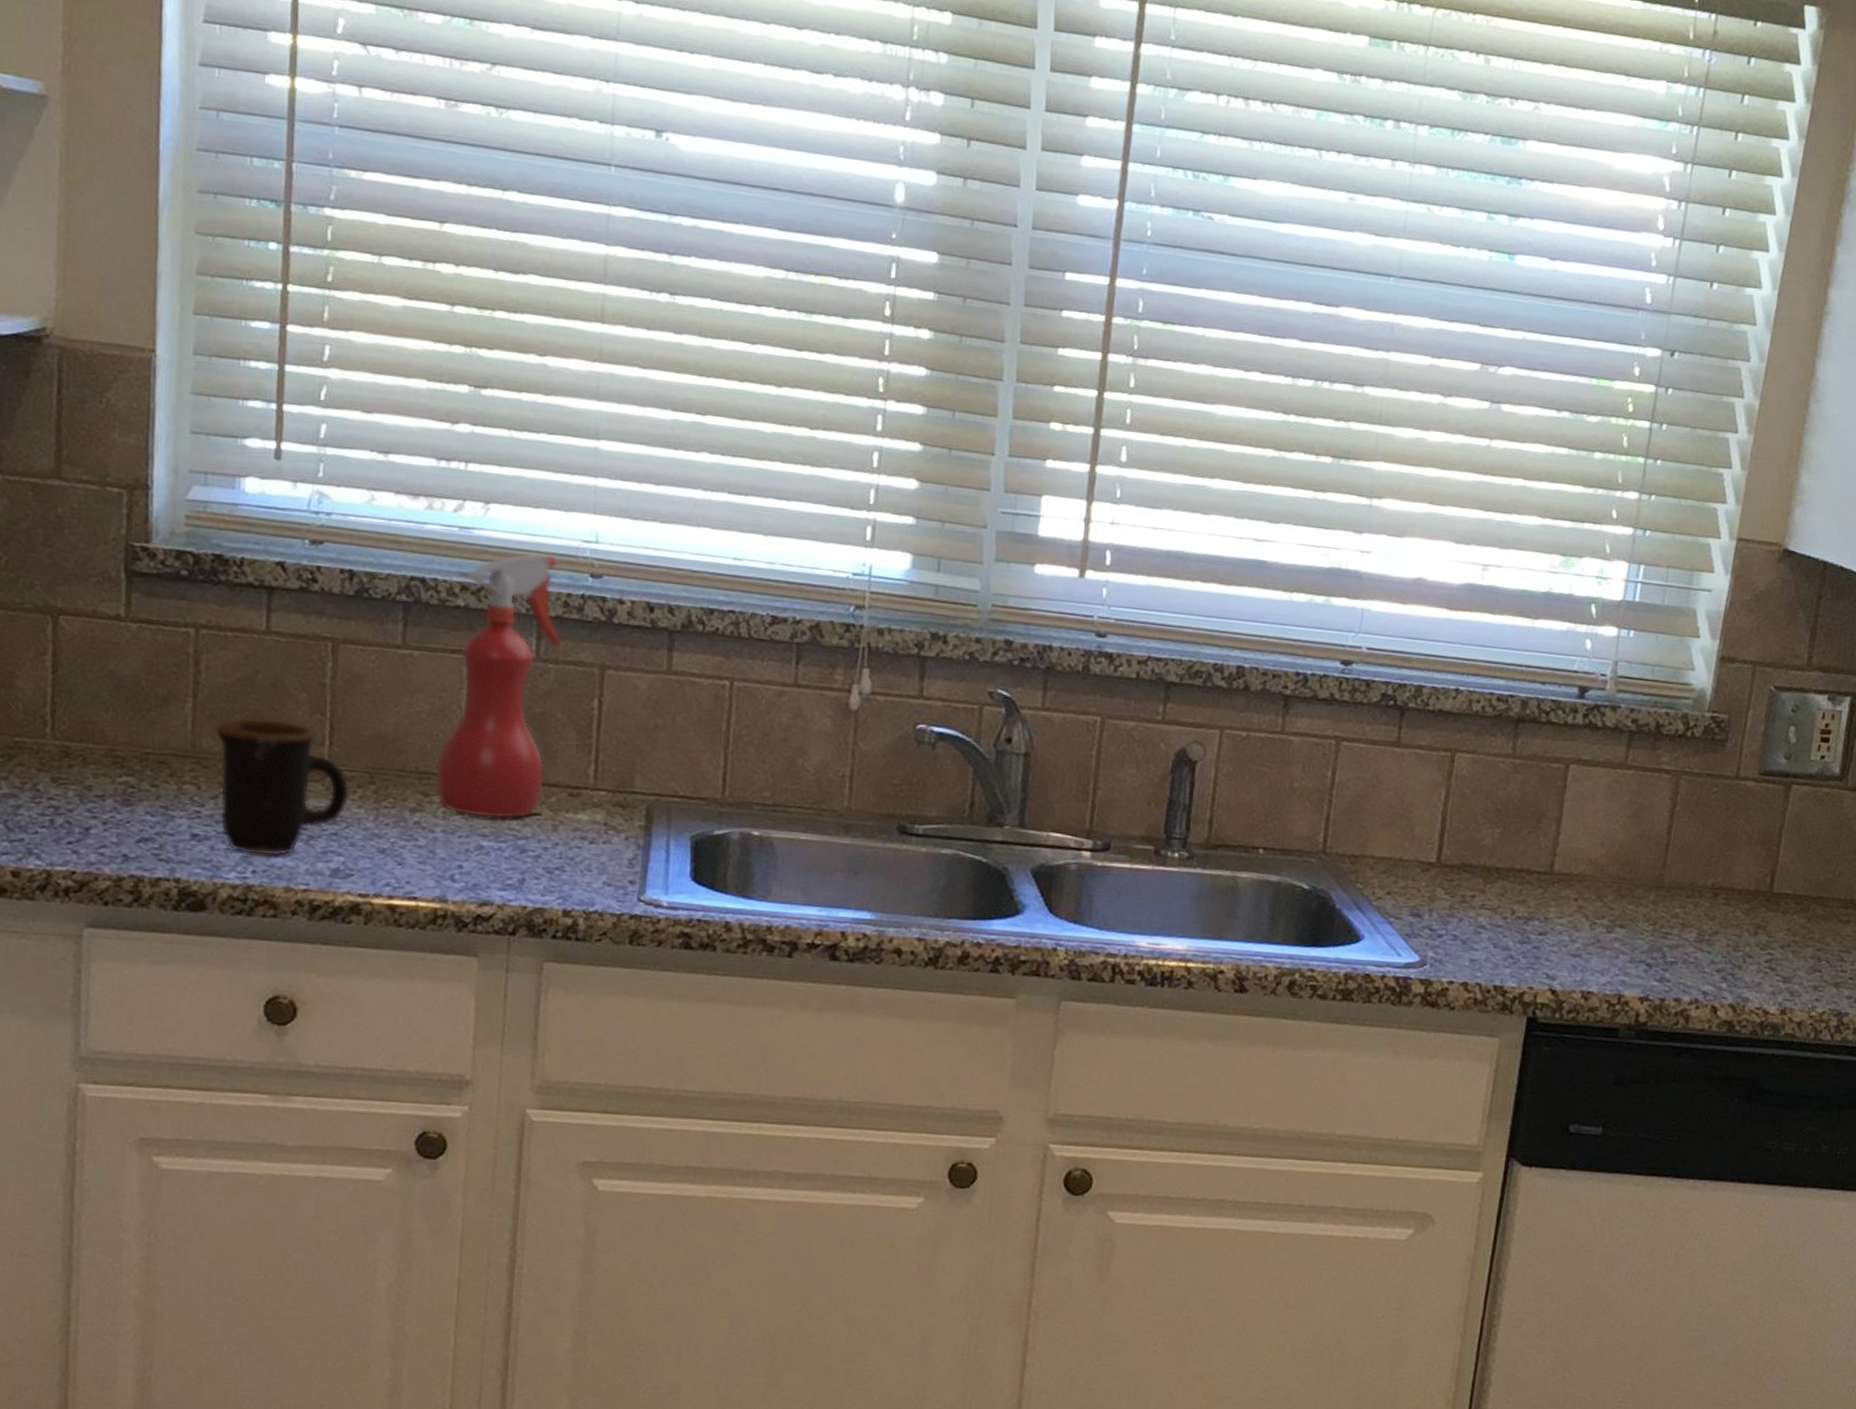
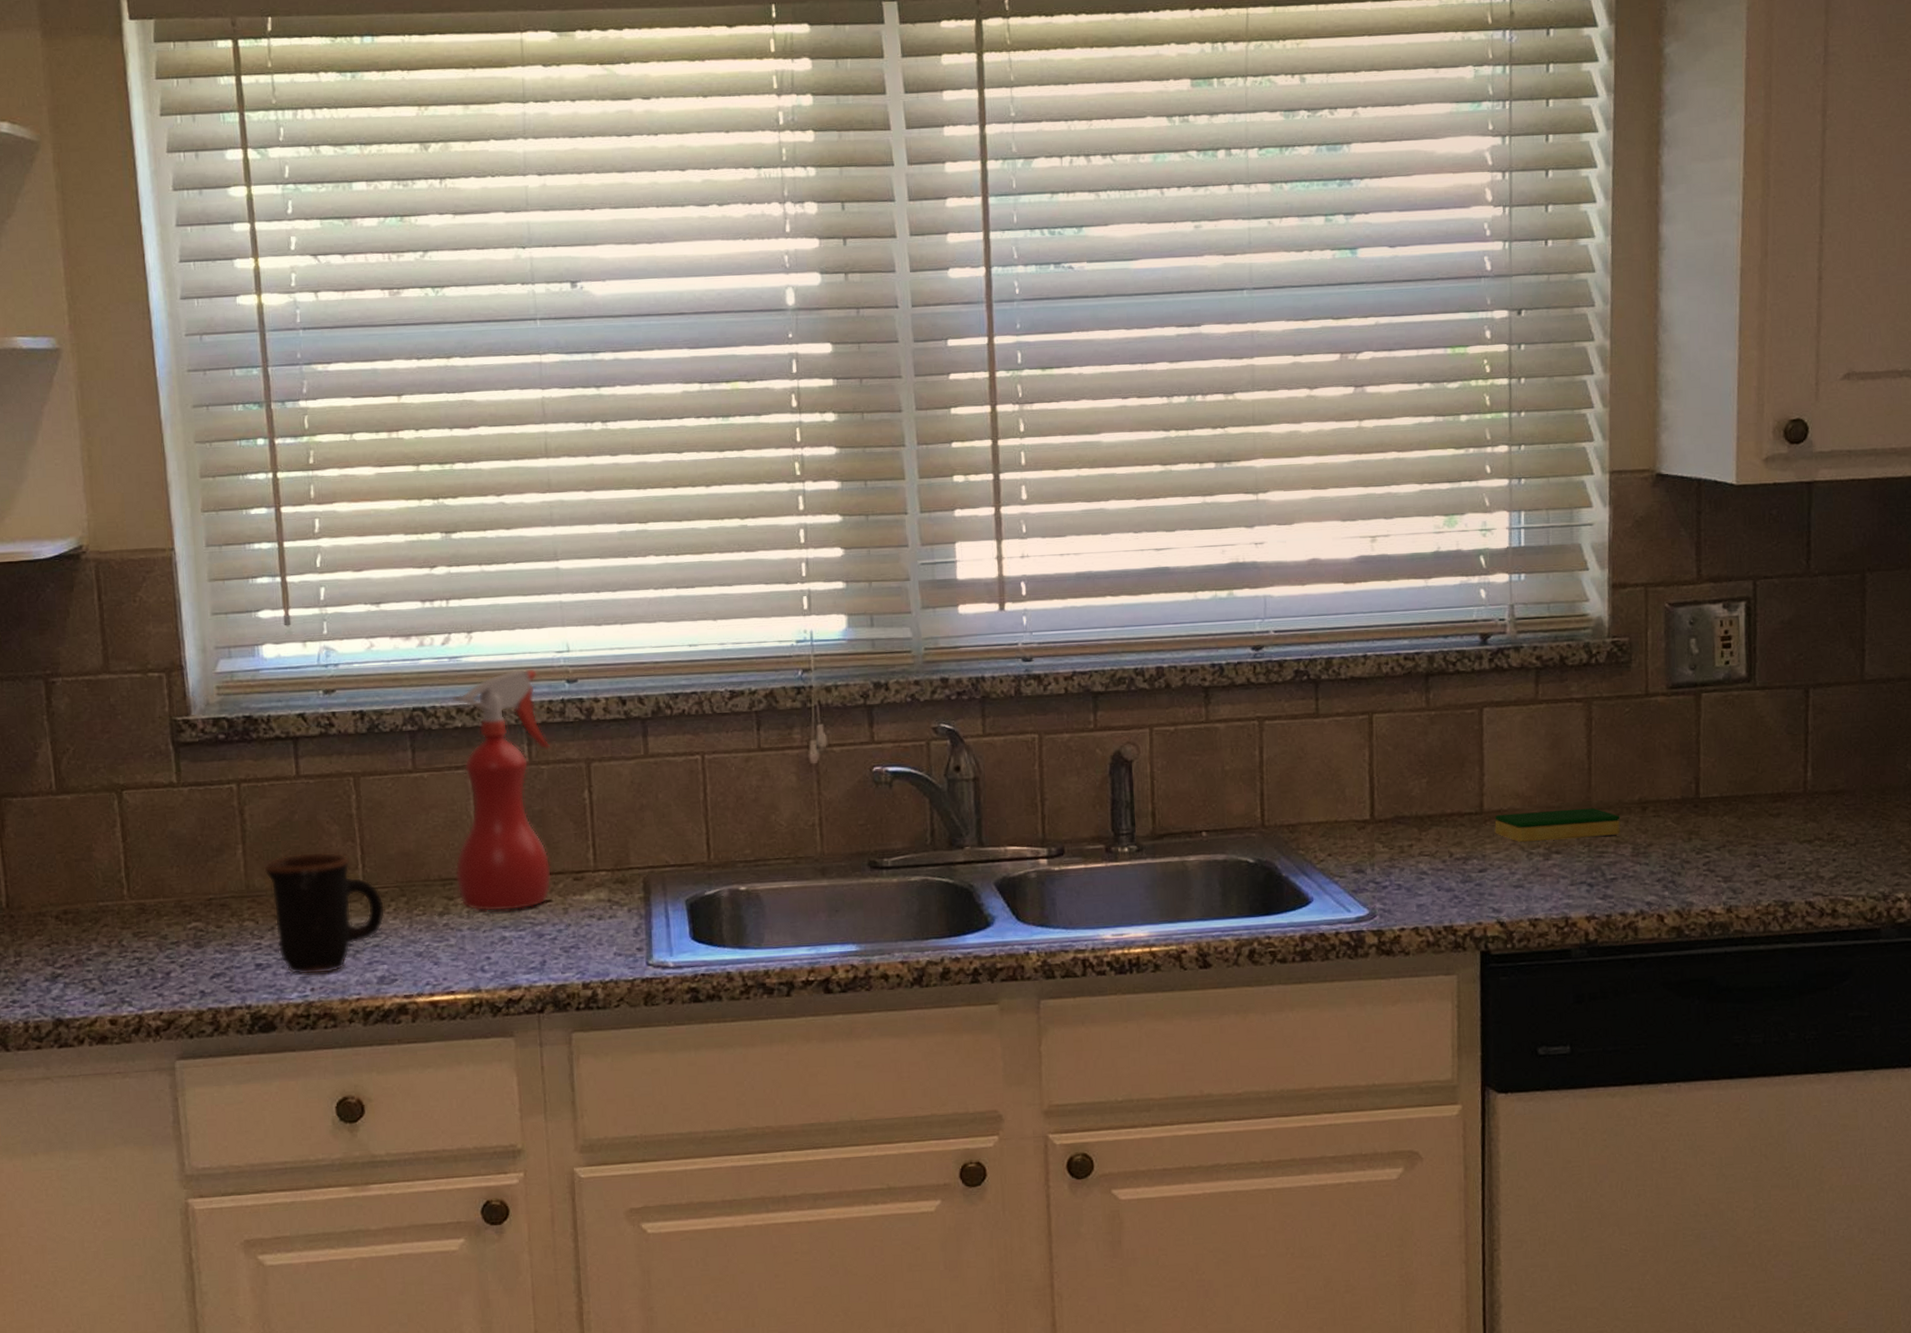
dish sponge: none [1561,878,1691,918] -> present [1495,808,1620,842]

